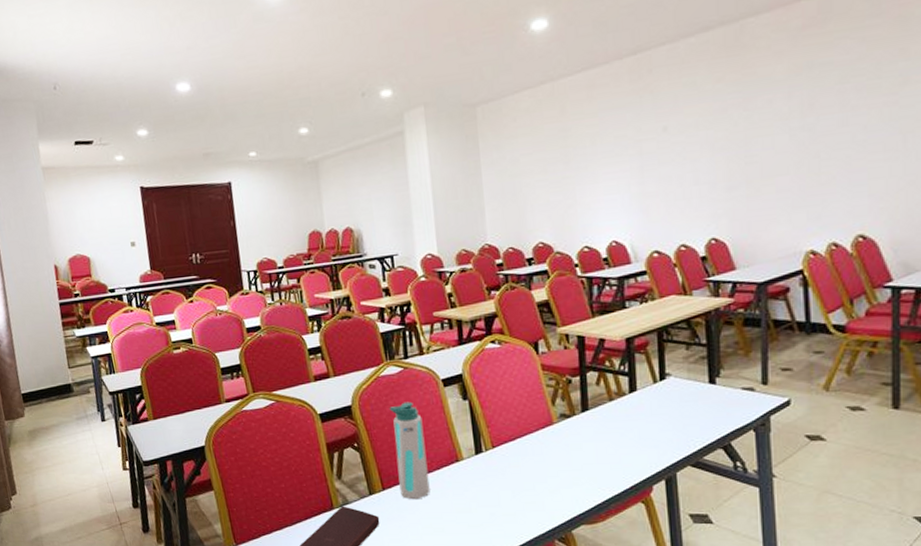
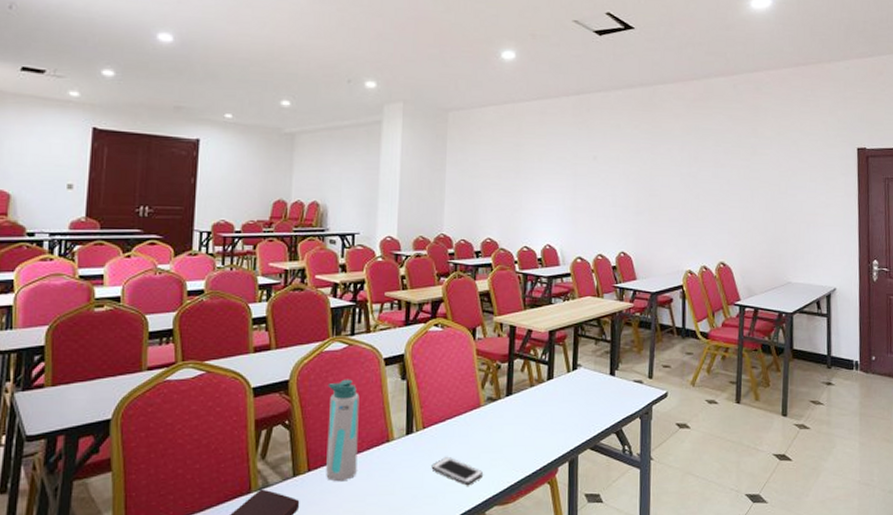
cell phone: none [506,476,564,503] -> present [431,457,482,485]

